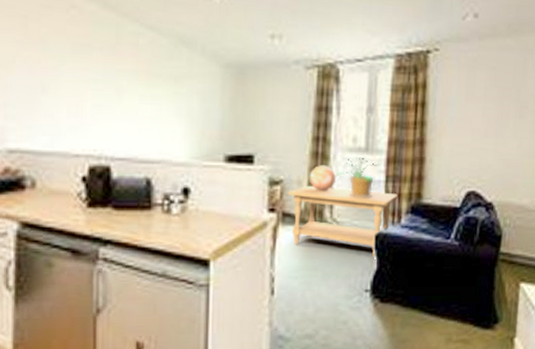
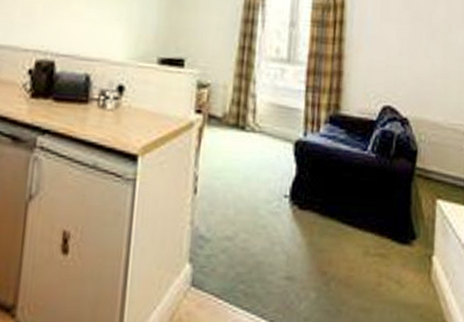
coffee table: present [287,186,398,259] -> none [214,91,317,165]
decorative globe: present [309,165,336,192] -> none [234,72,259,97]
potted plant: present [336,155,380,198] -> none [259,65,301,106]

